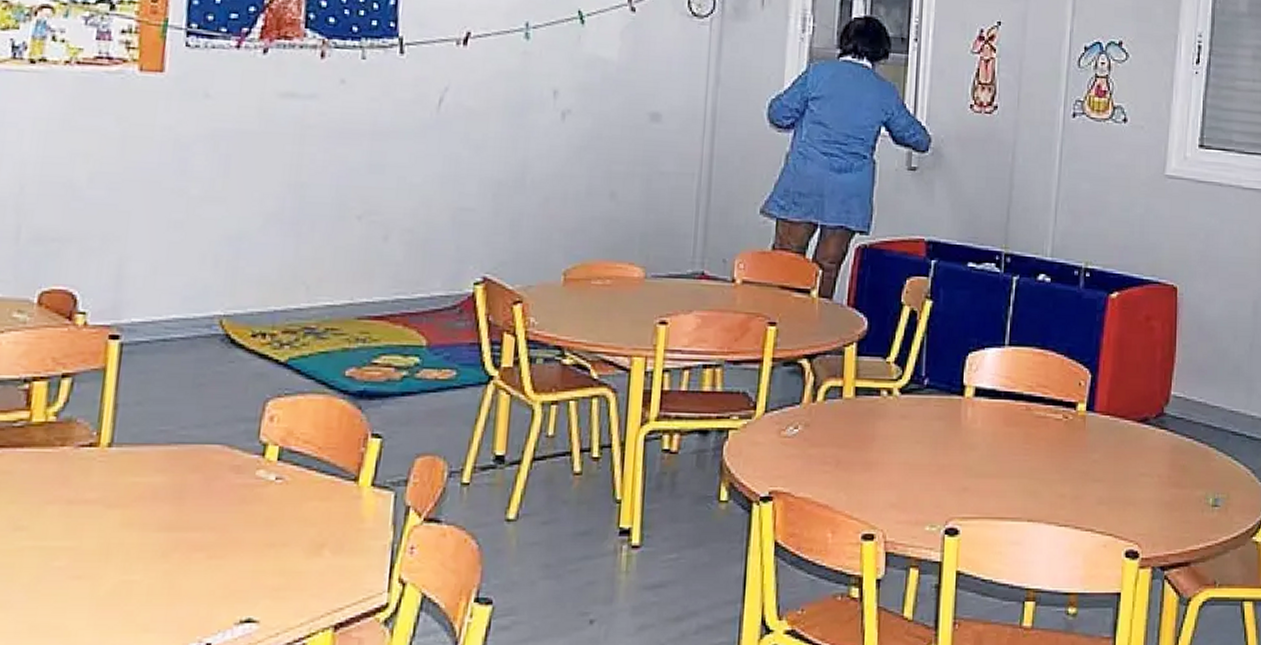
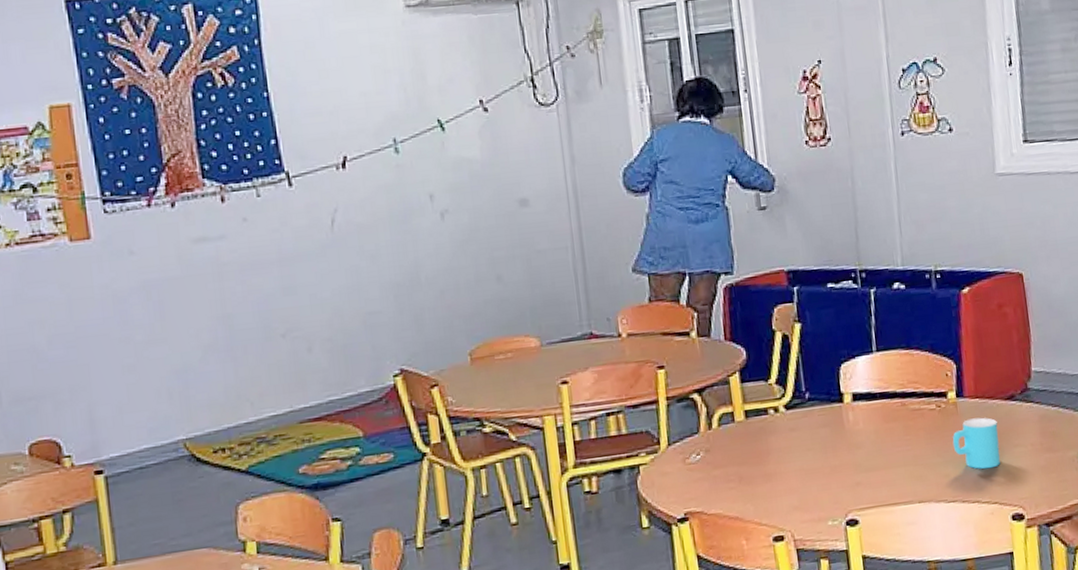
cup: none [1074,436,1126,496] -> present [952,417,1001,469]

